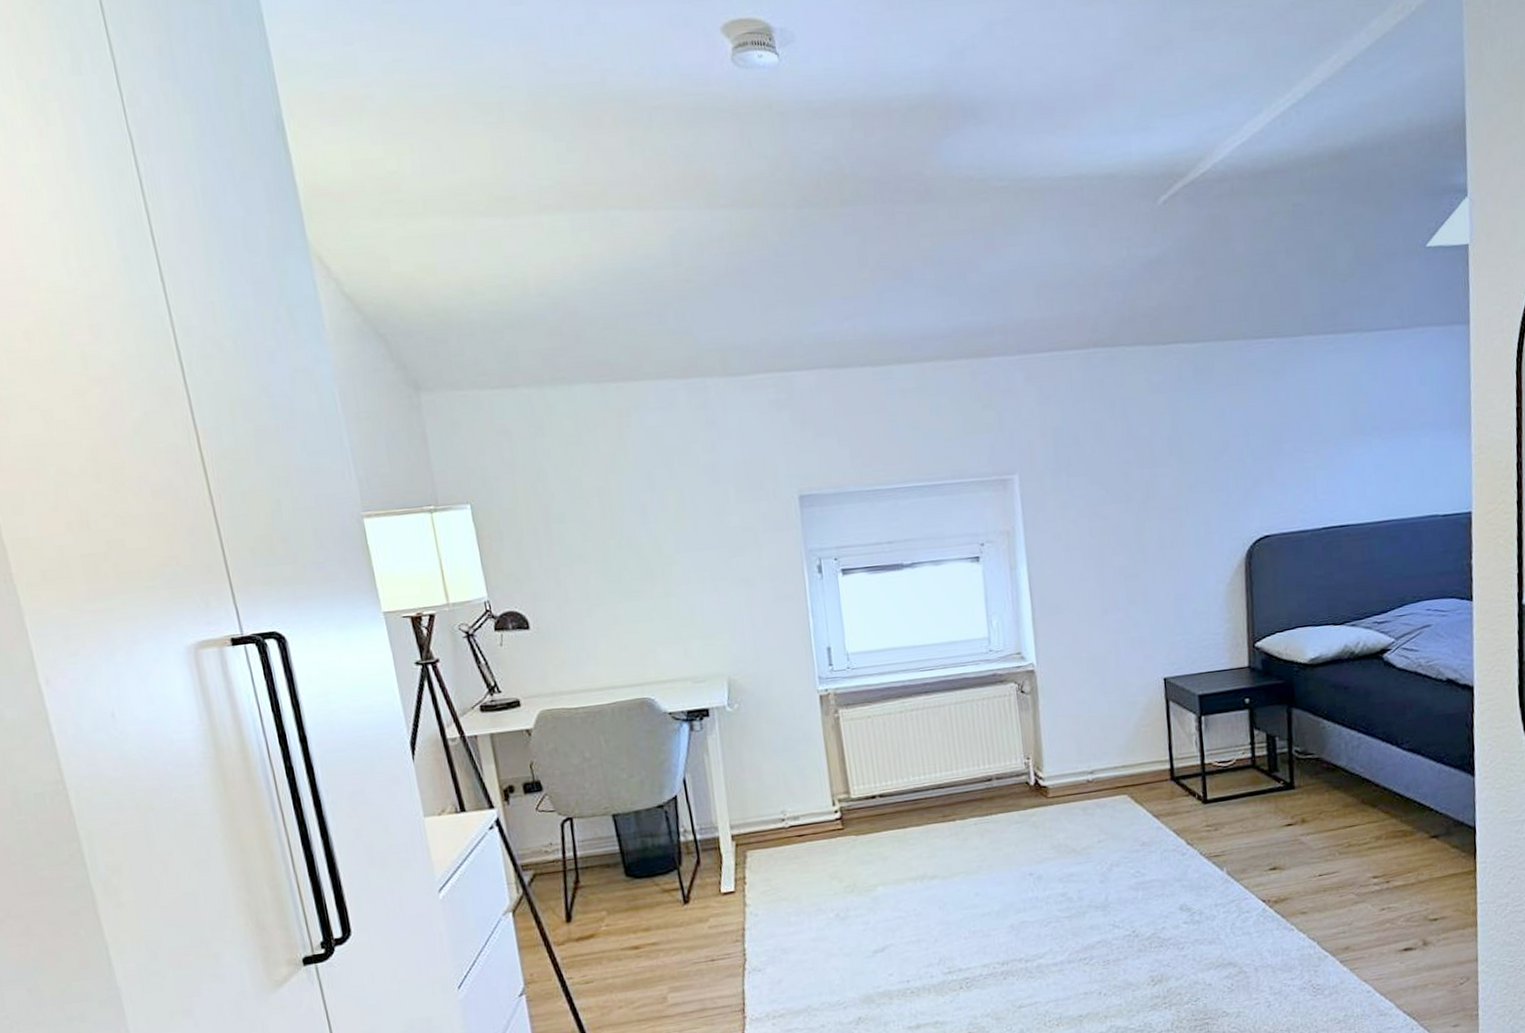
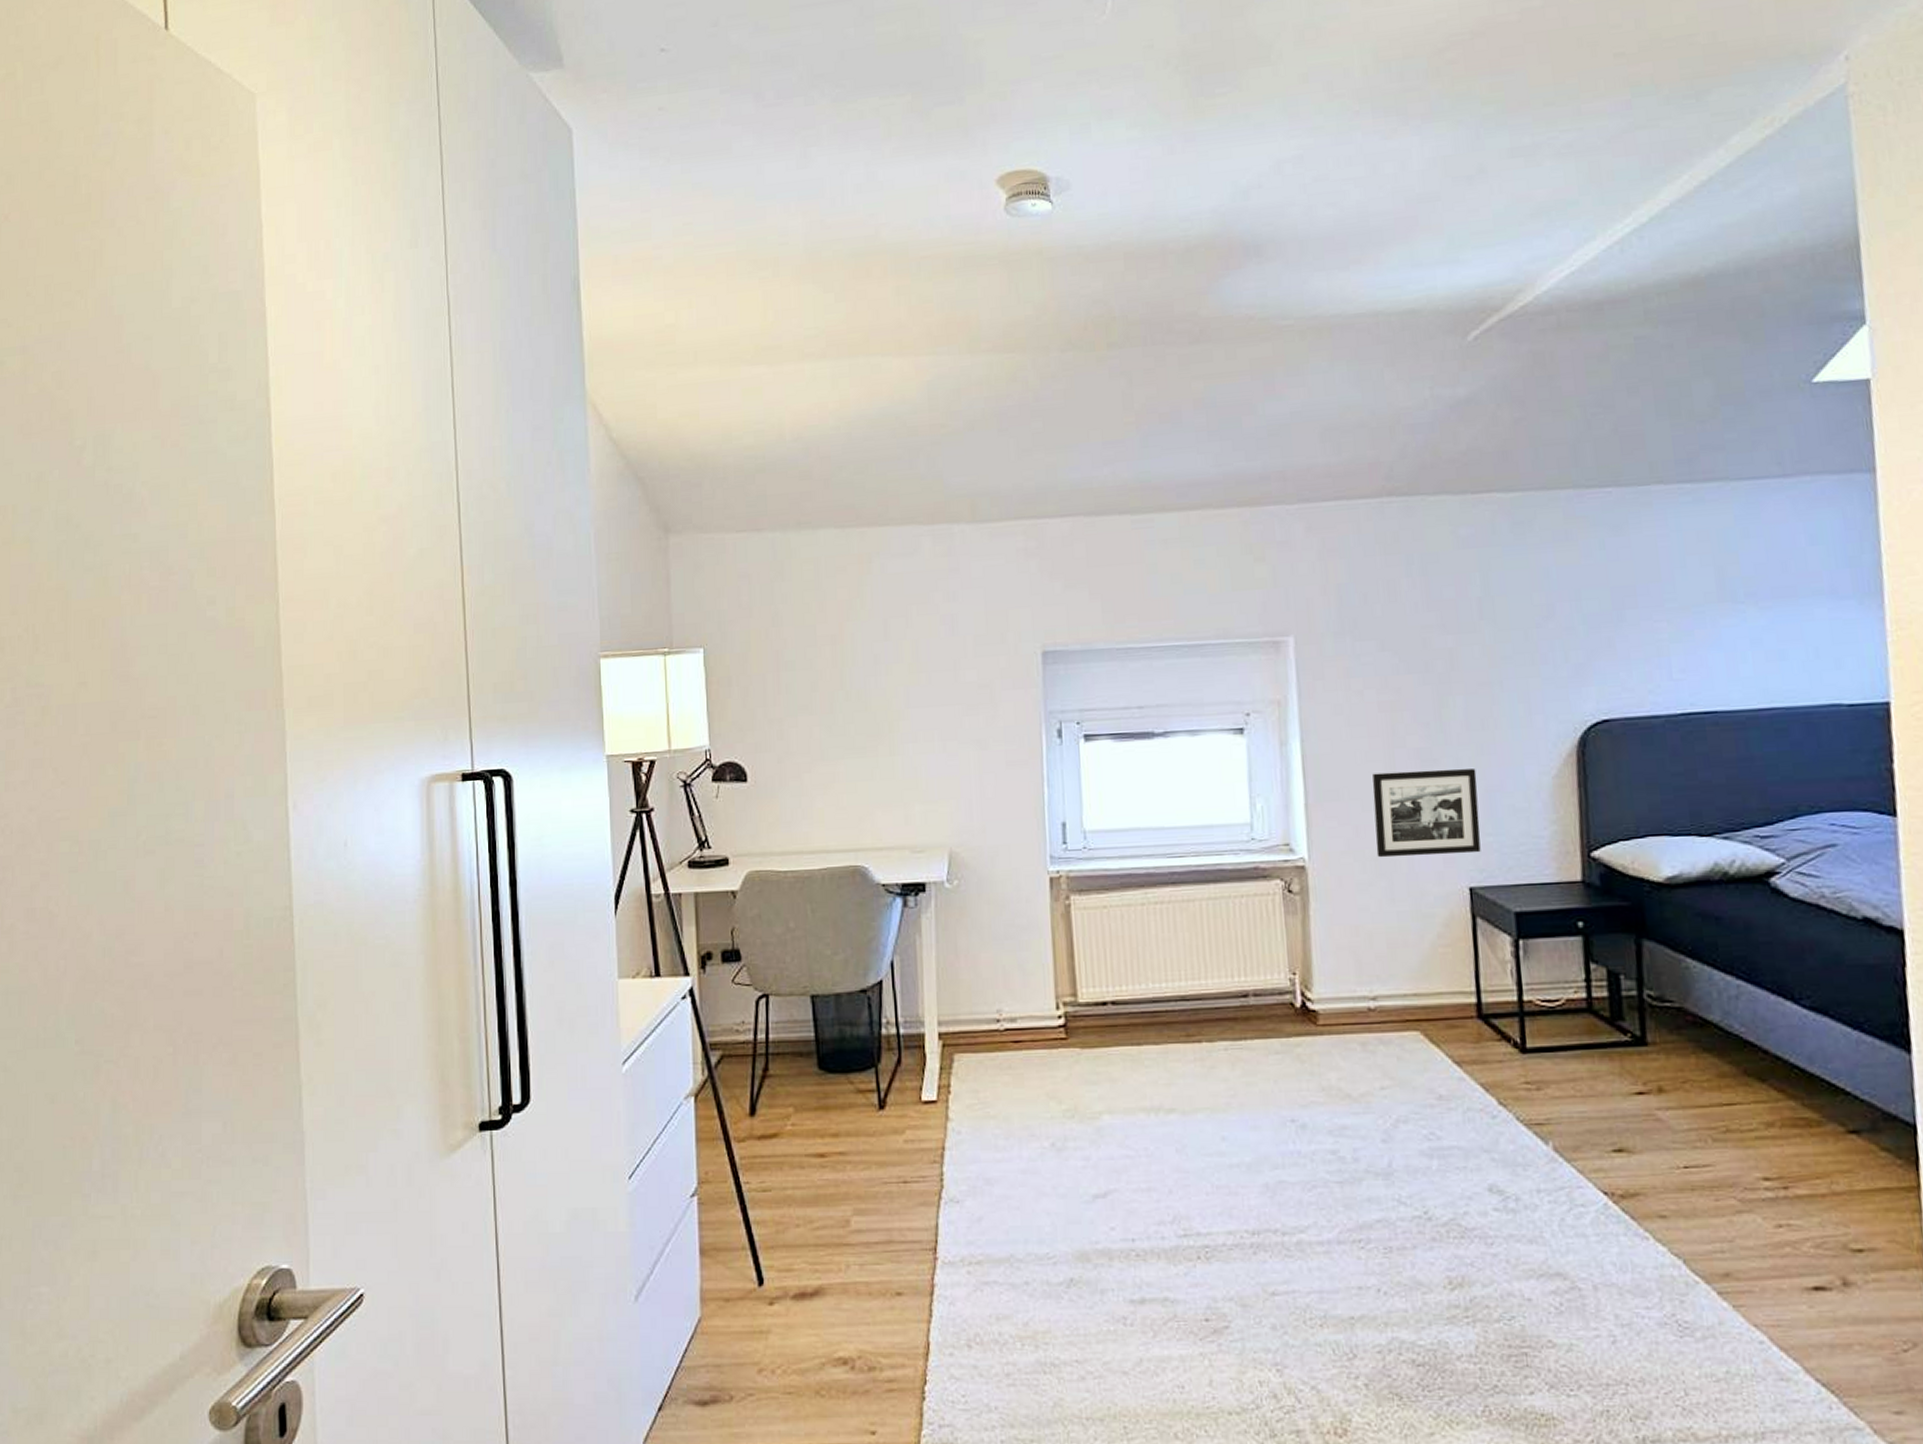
picture frame: none [1086,581,1172,659] -> present [1372,768,1481,858]

